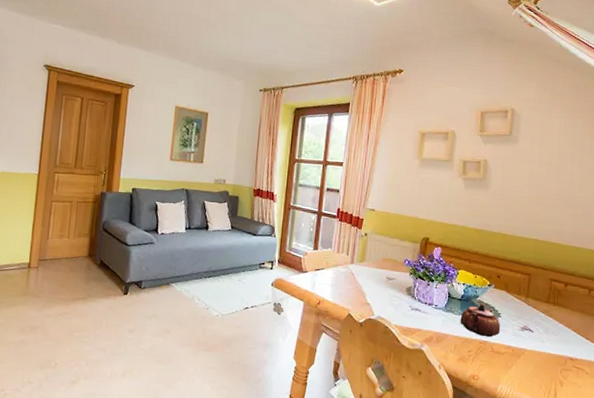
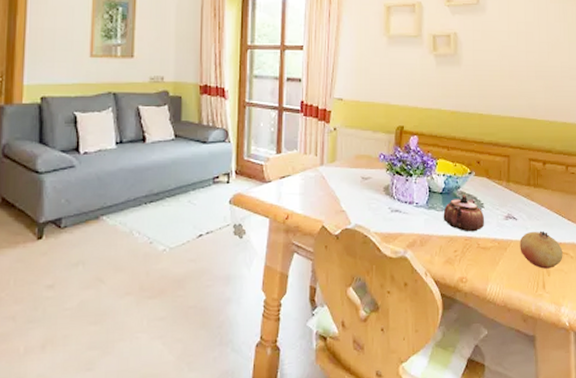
fruit: none [533,344,578,380] -> present [519,230,563,269]

